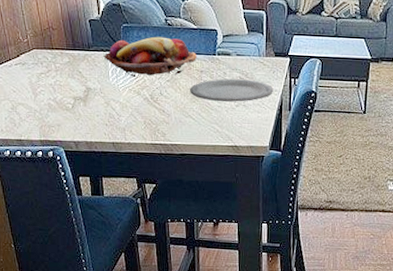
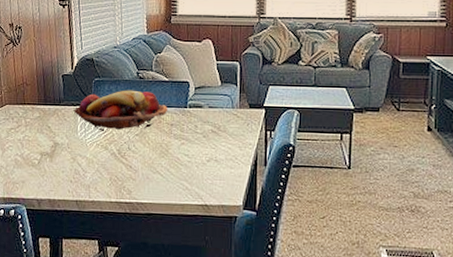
plate: present [190,78,274,102] -> none [159,132,248,157]

